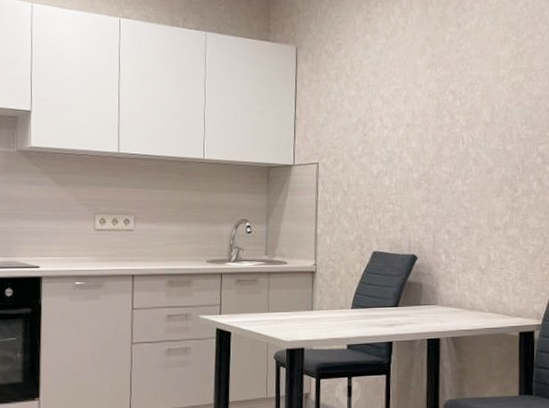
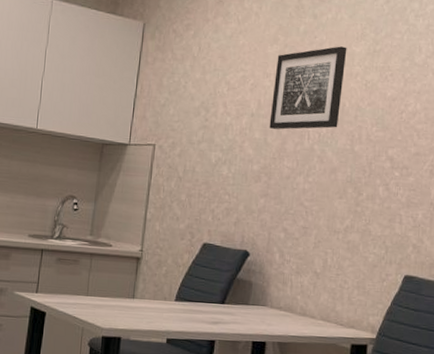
wall art: none [424,52,492,138] -> present [269,46,347,130]

